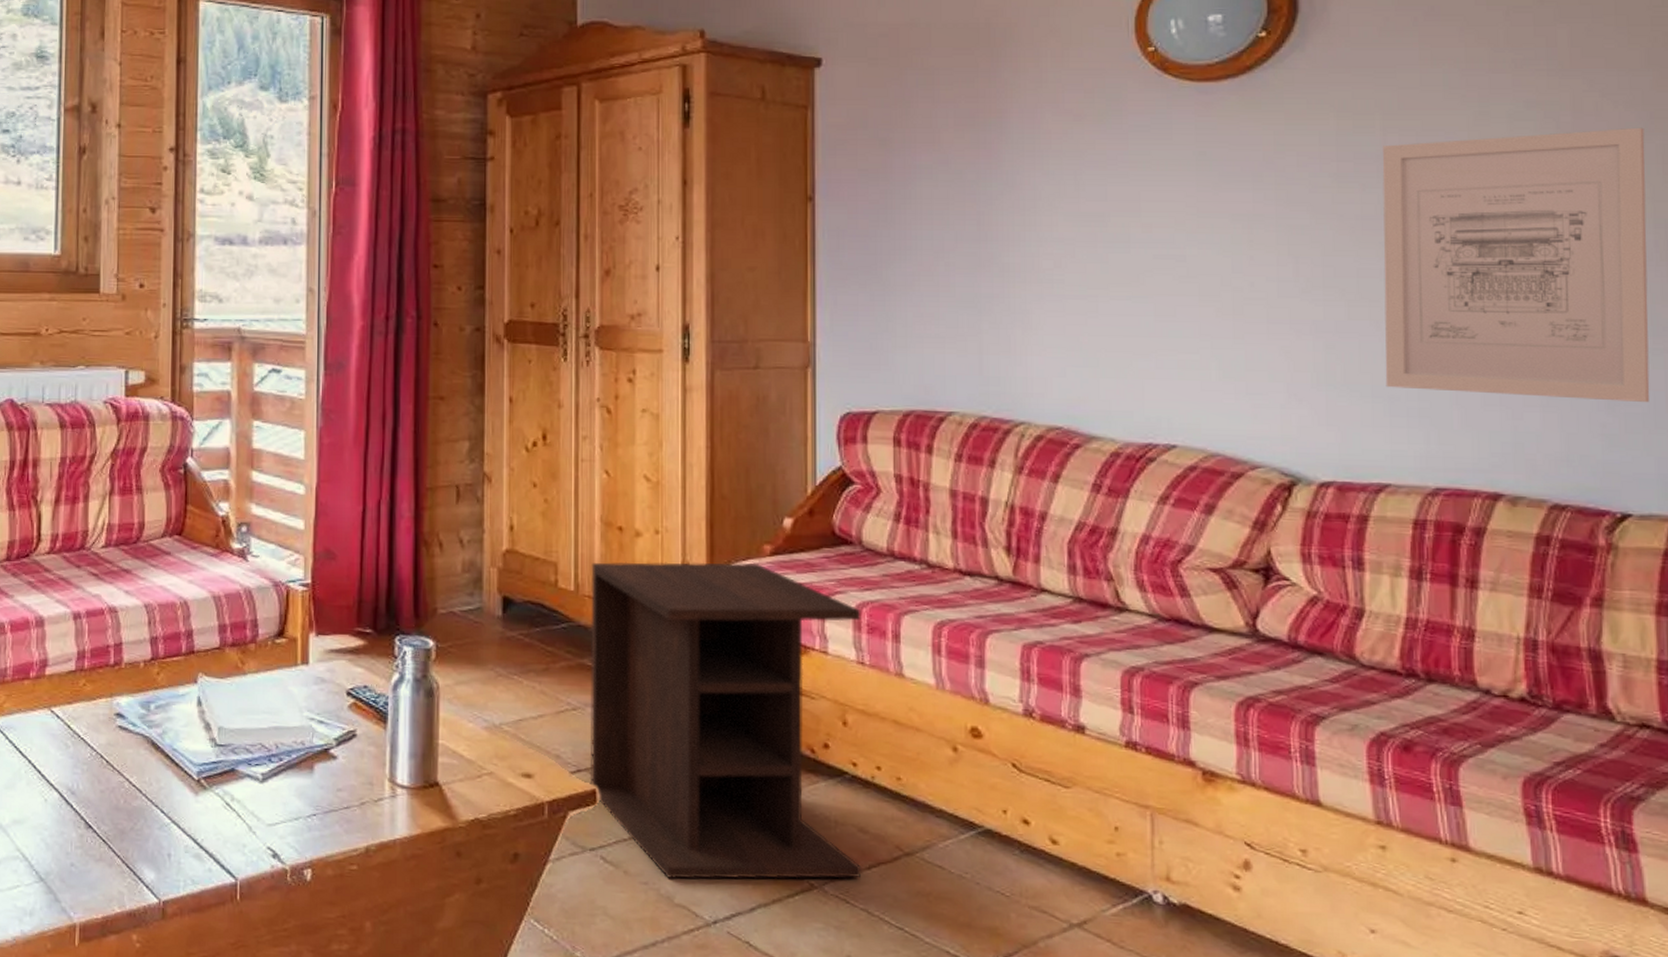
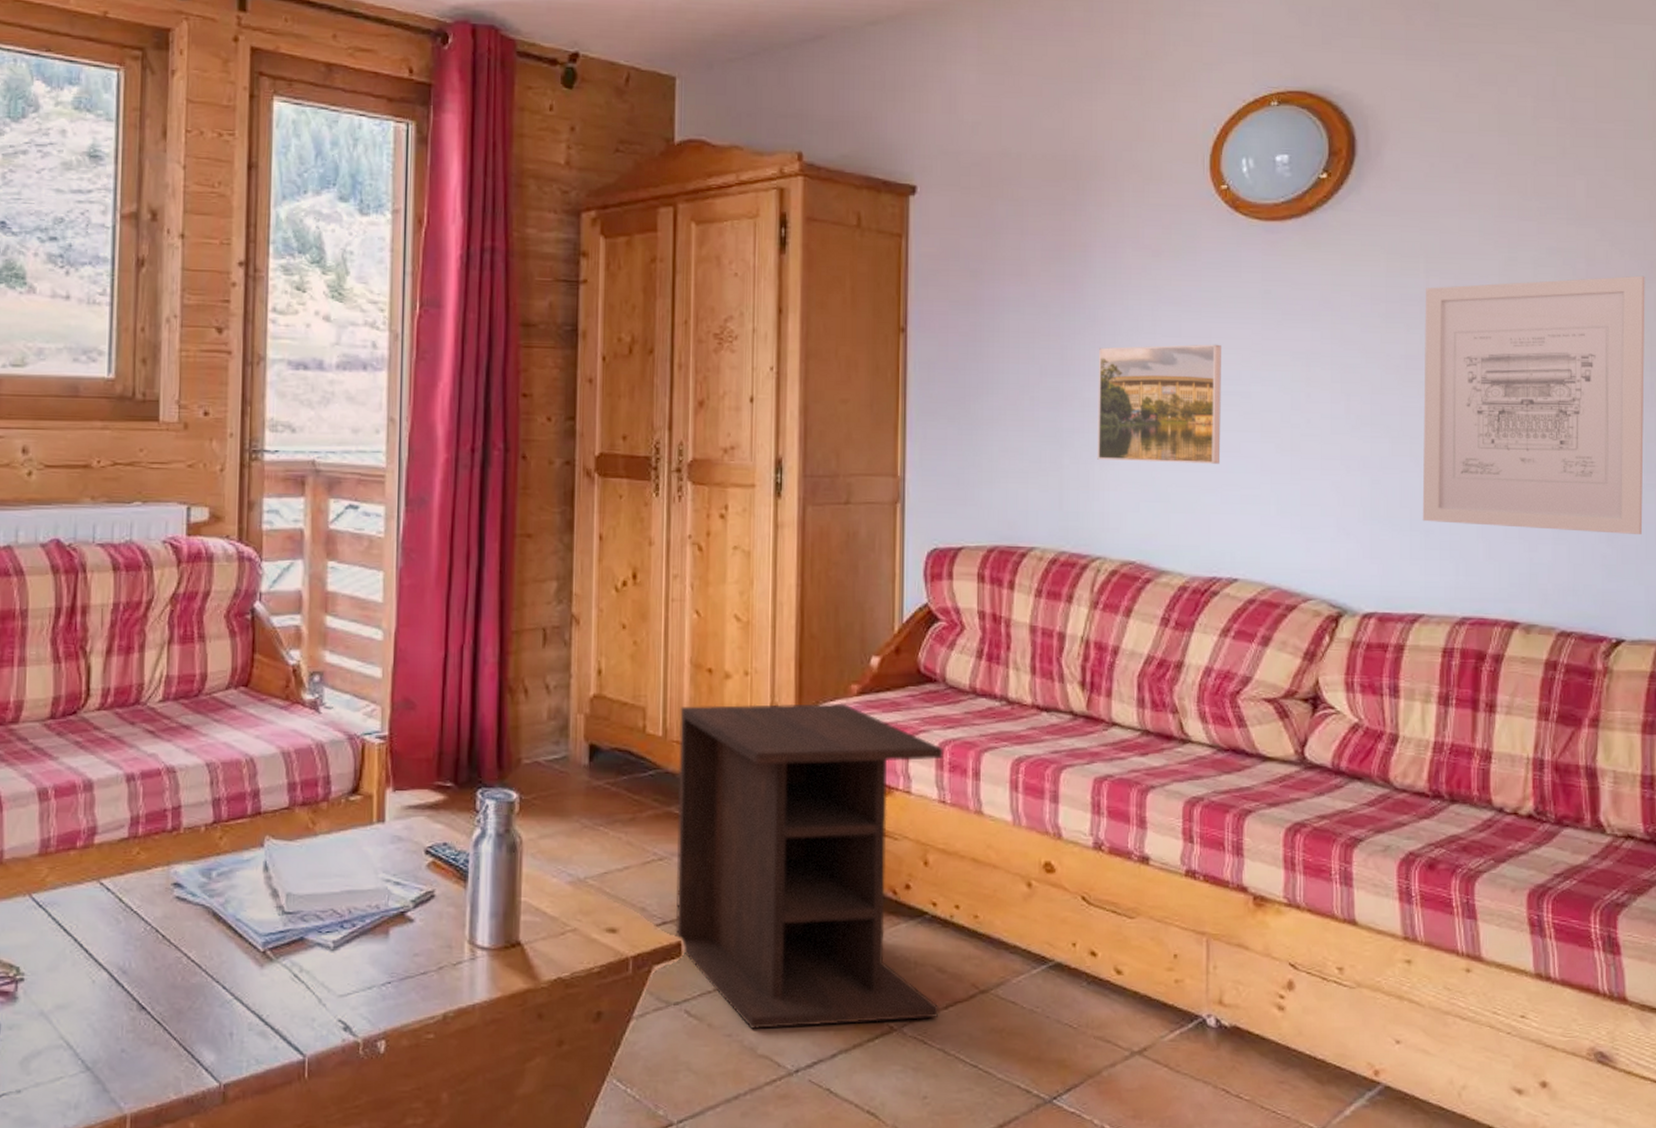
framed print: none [1017,207,1154,329] -> present [1097,344,1221,464]

